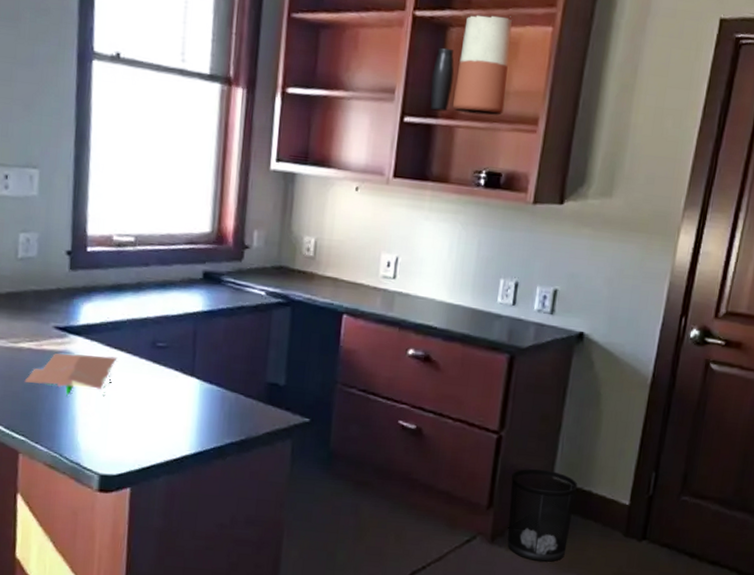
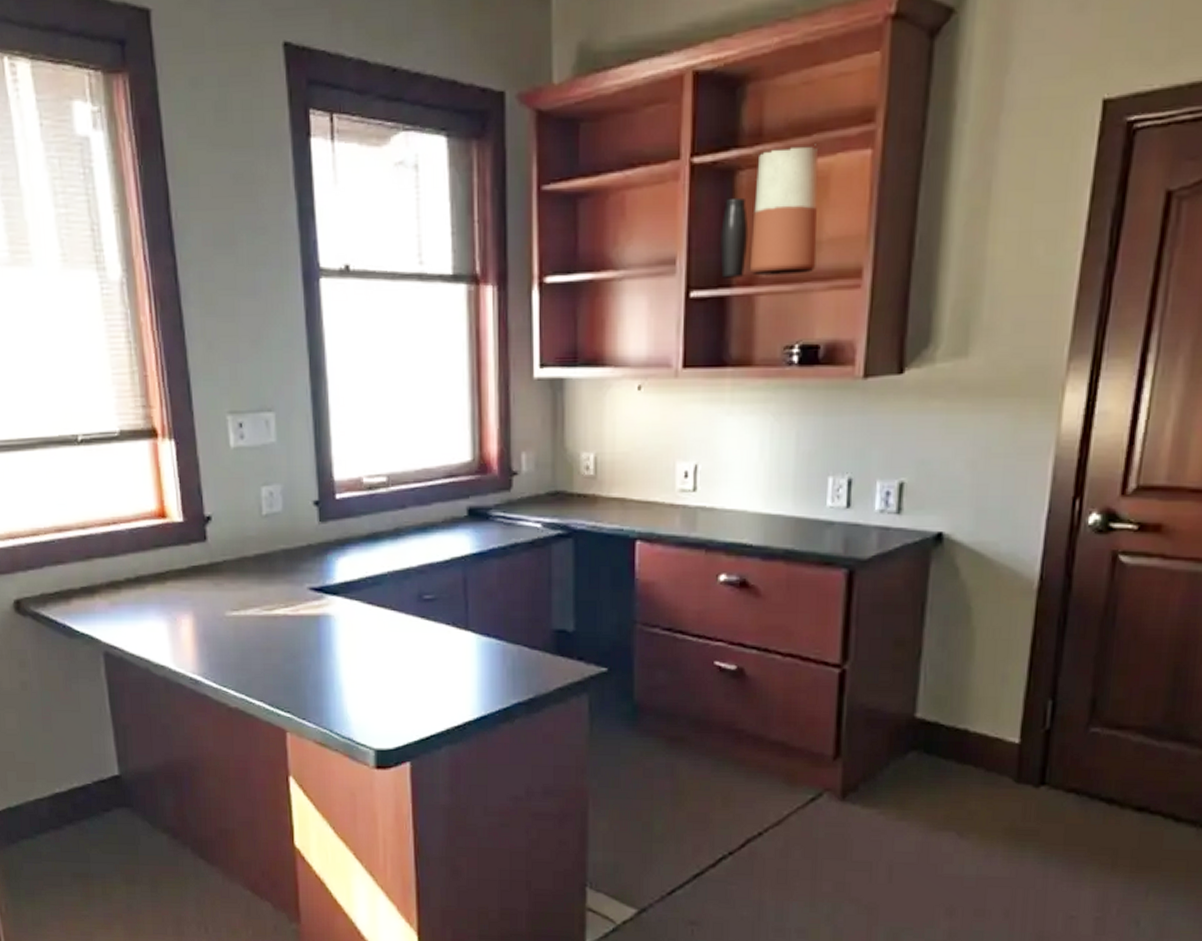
papers: present [24,353,118,397] -> none [283,616,381,665]
waste bin: present [507,468,578,562] -> none [862,706,949,819]

